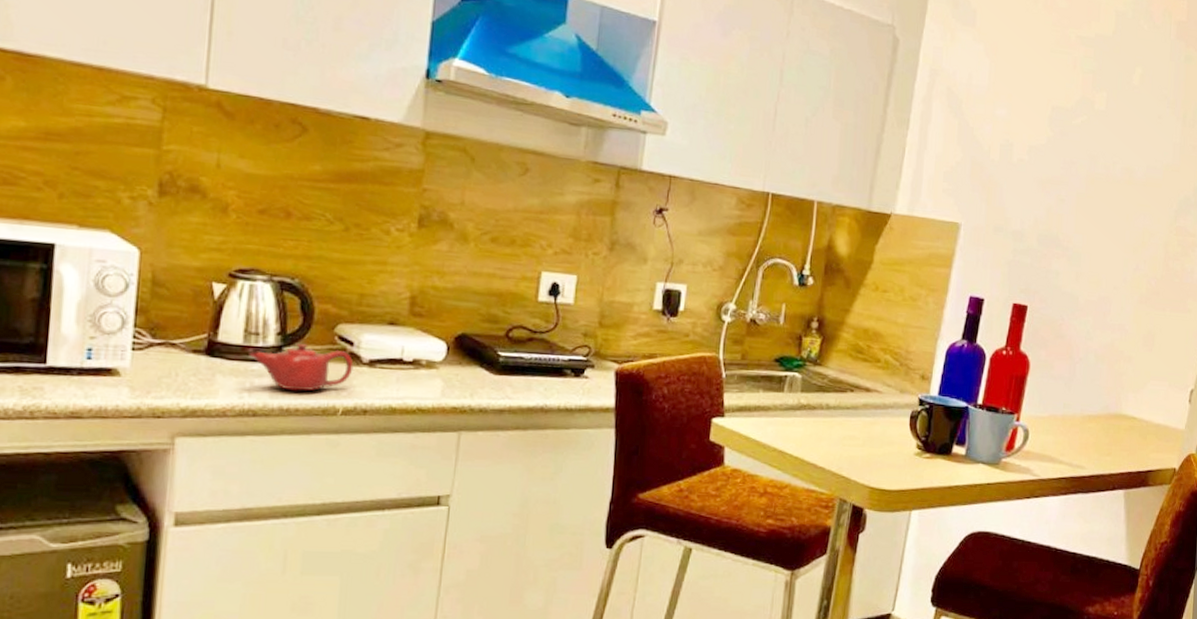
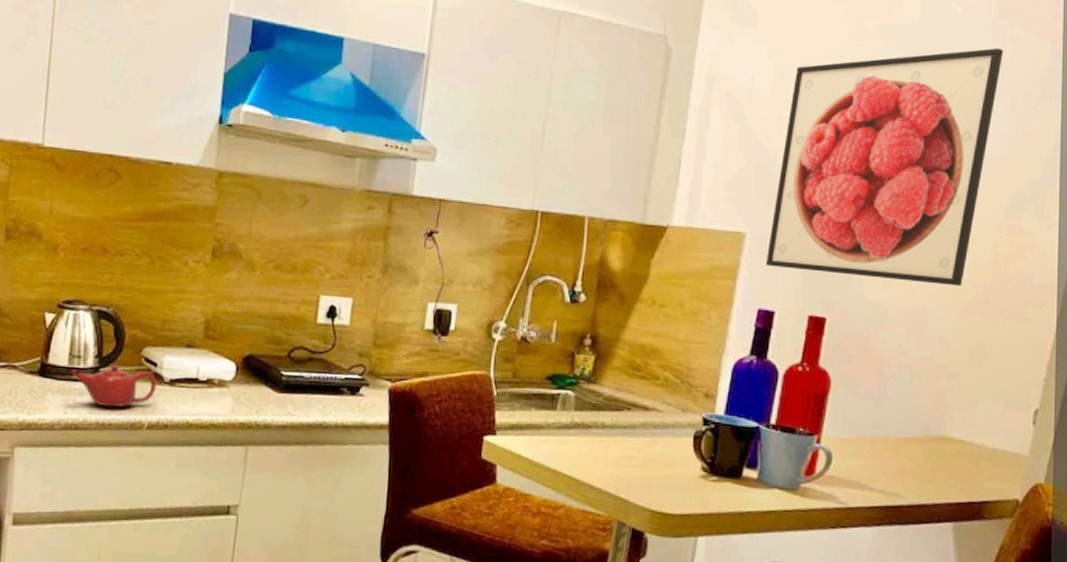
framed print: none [977,65,1179,280] -> present [765,47,1004,287]

